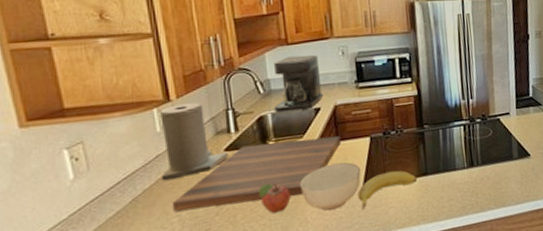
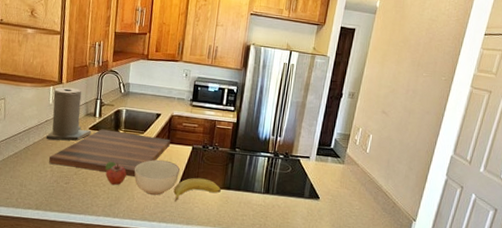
coffee maker: present [273,54,324,112] -> none [128,69,167,113]

